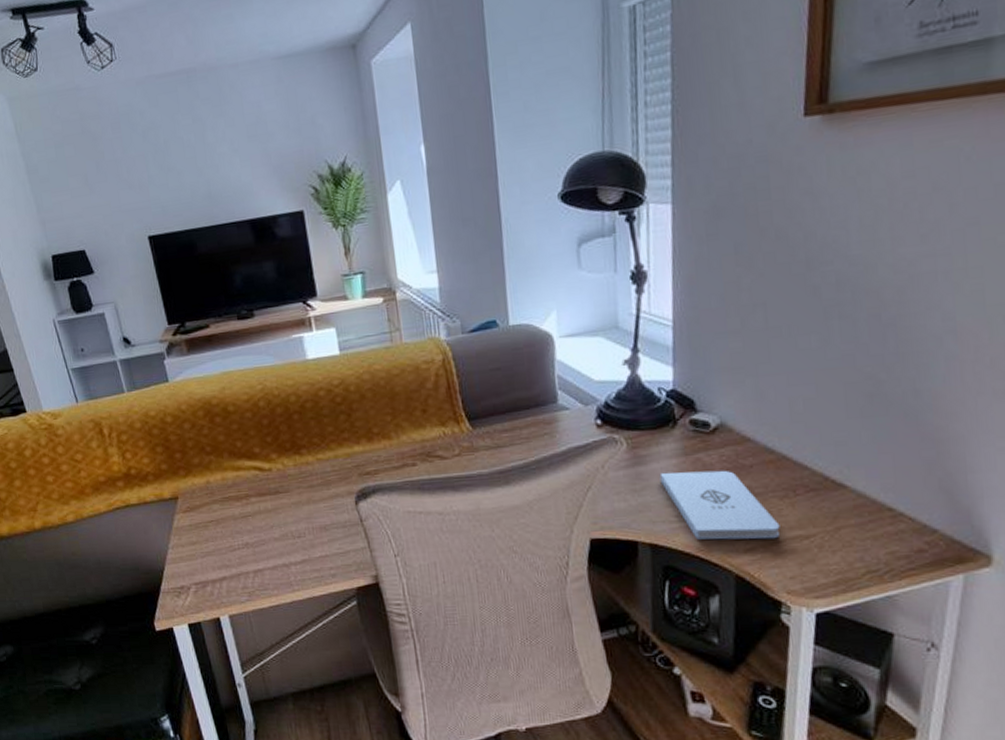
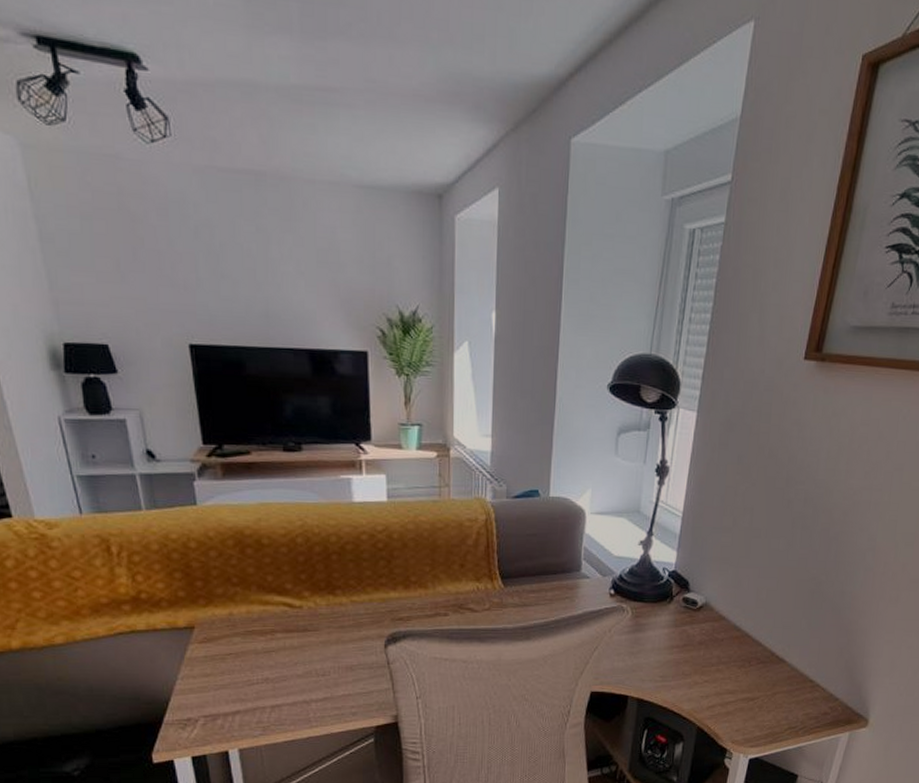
notepad: present [659,470,780,540] -> none [653,639,735,699]

